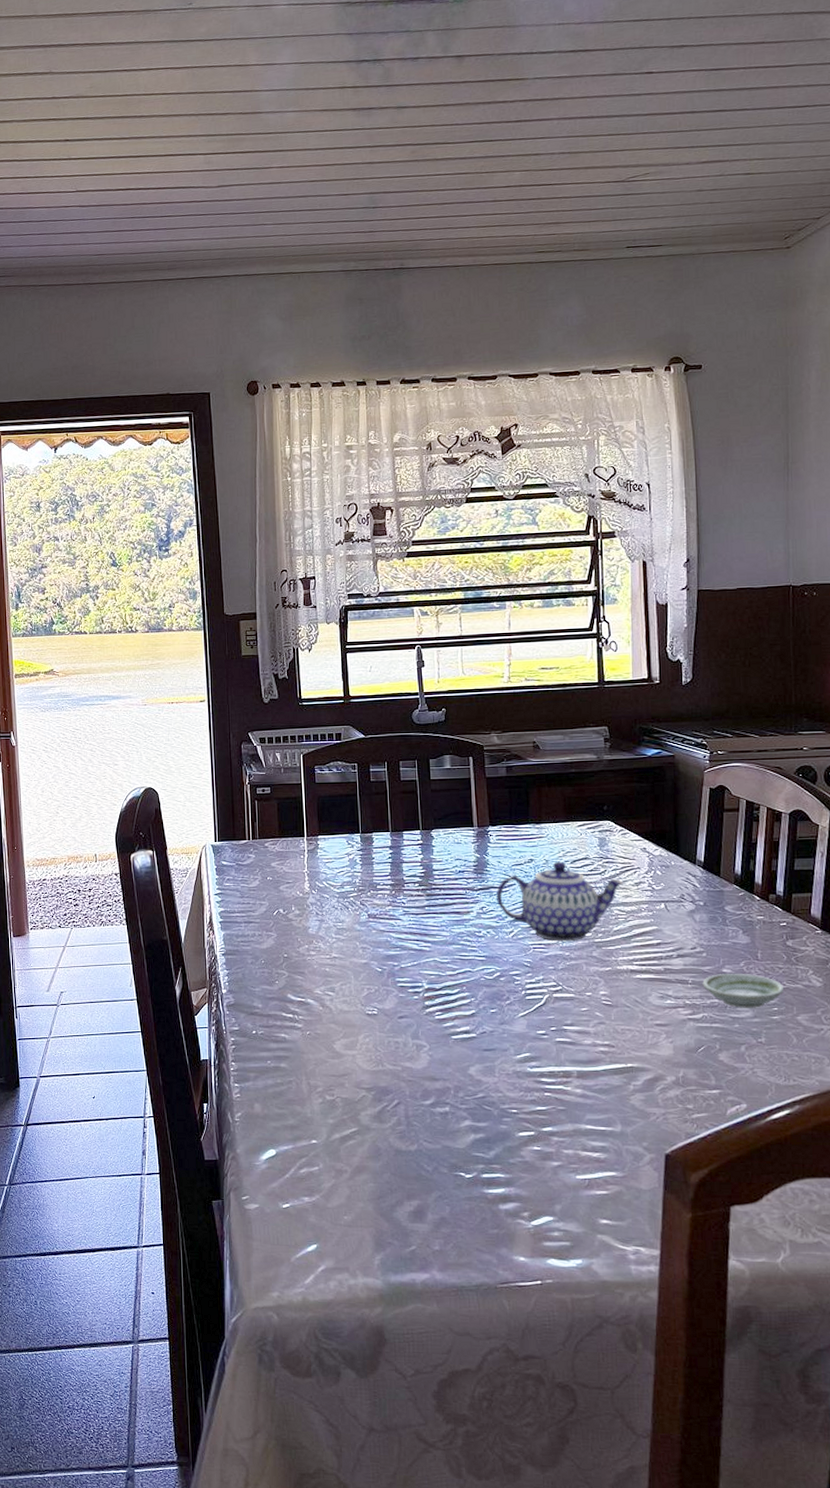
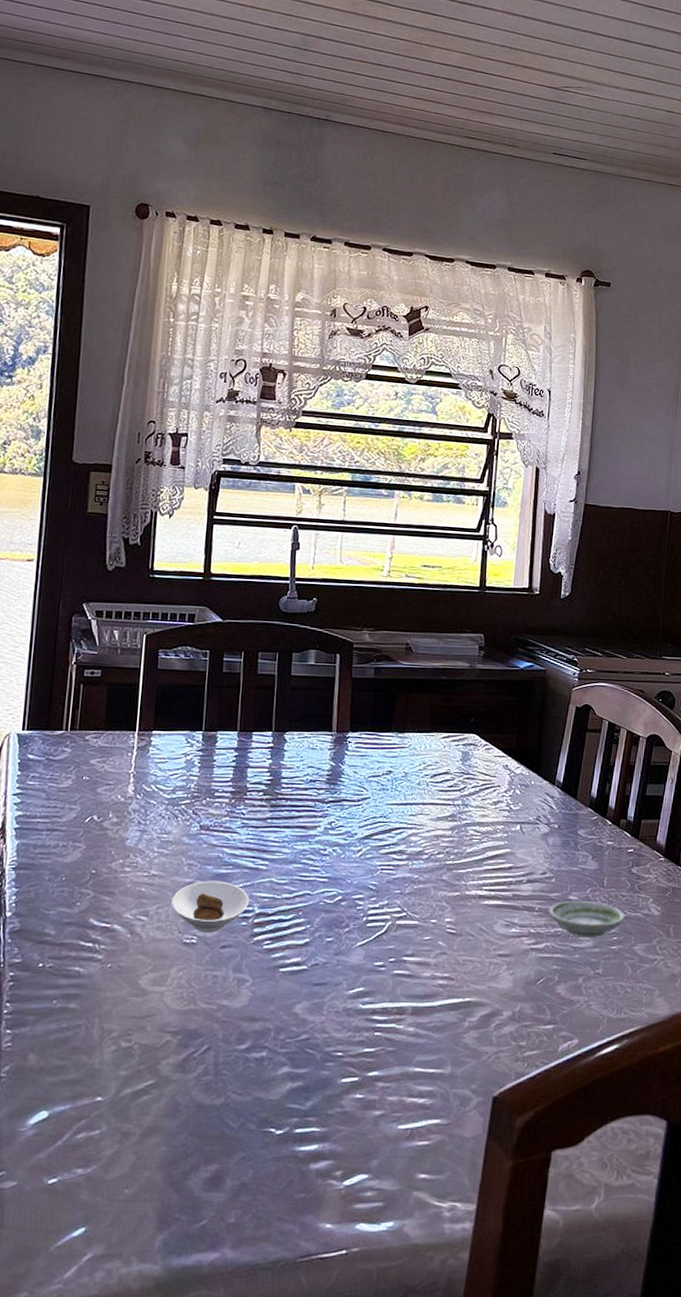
saucer: none [352,961,418,1005] -> present [171,880,249,933]
teapot: present [496,861,626,942] -> none [348,774,484,863]

